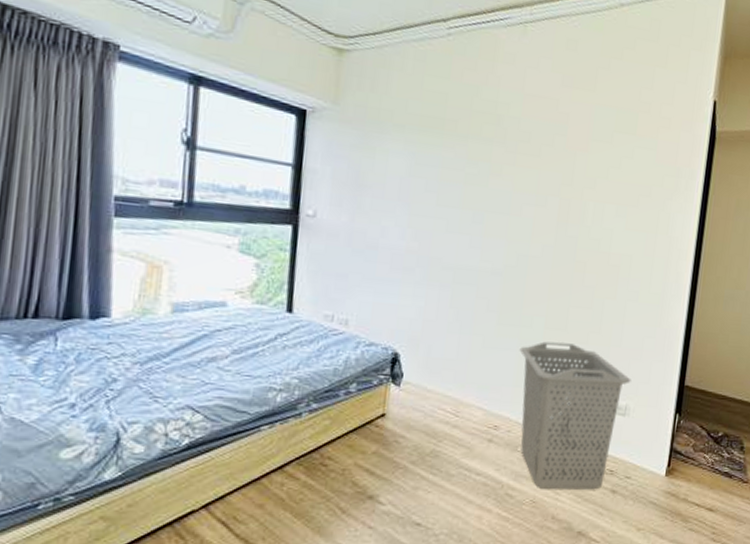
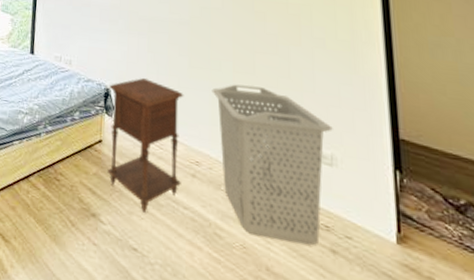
nightstand: none [390,338,489,485] -> present [107,77,184,213]

